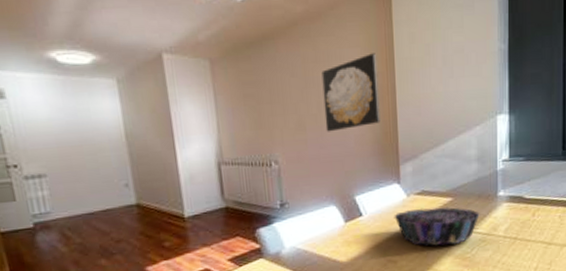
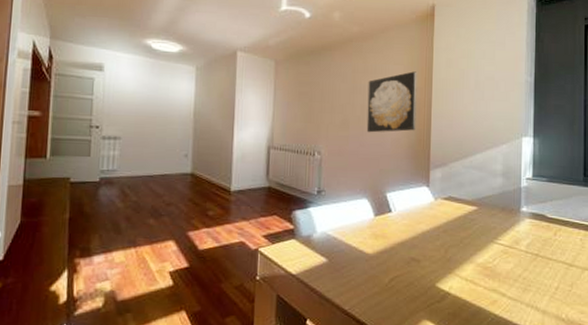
decorative bowl: present [394,207,481,246] -> none [421,212,504,252]

